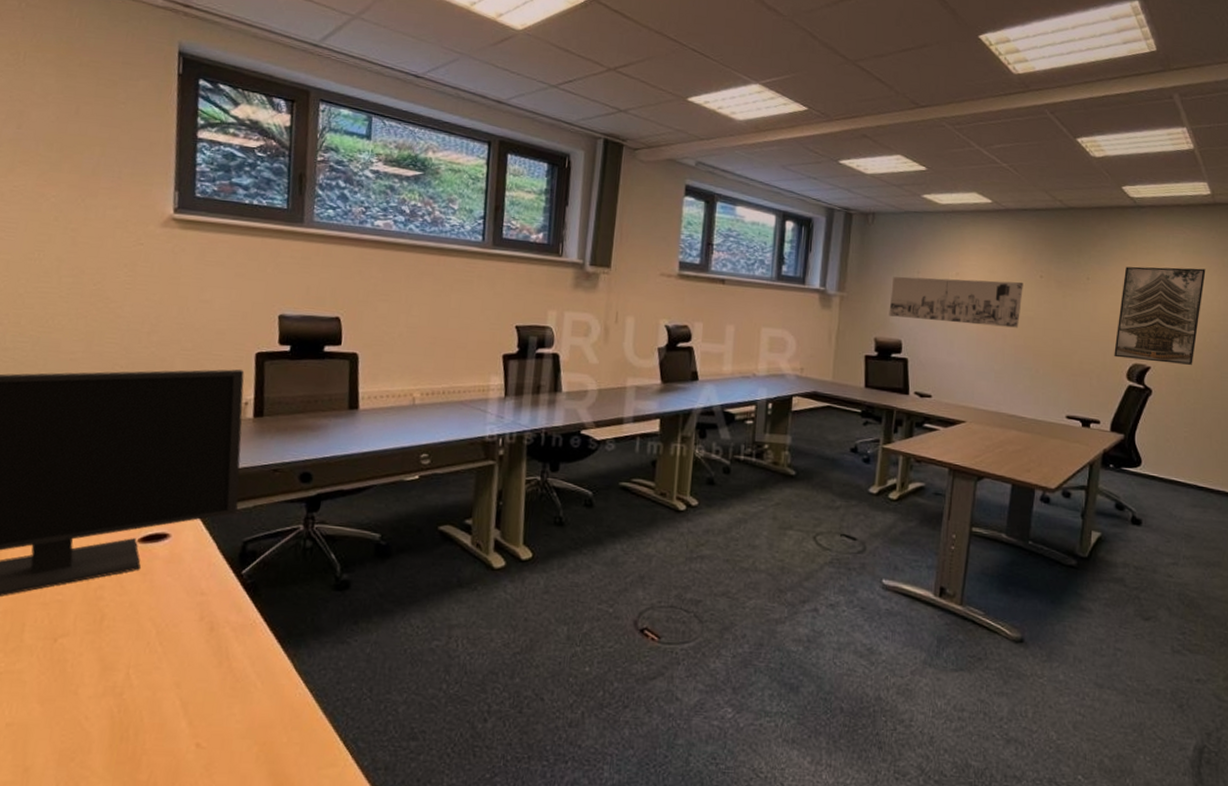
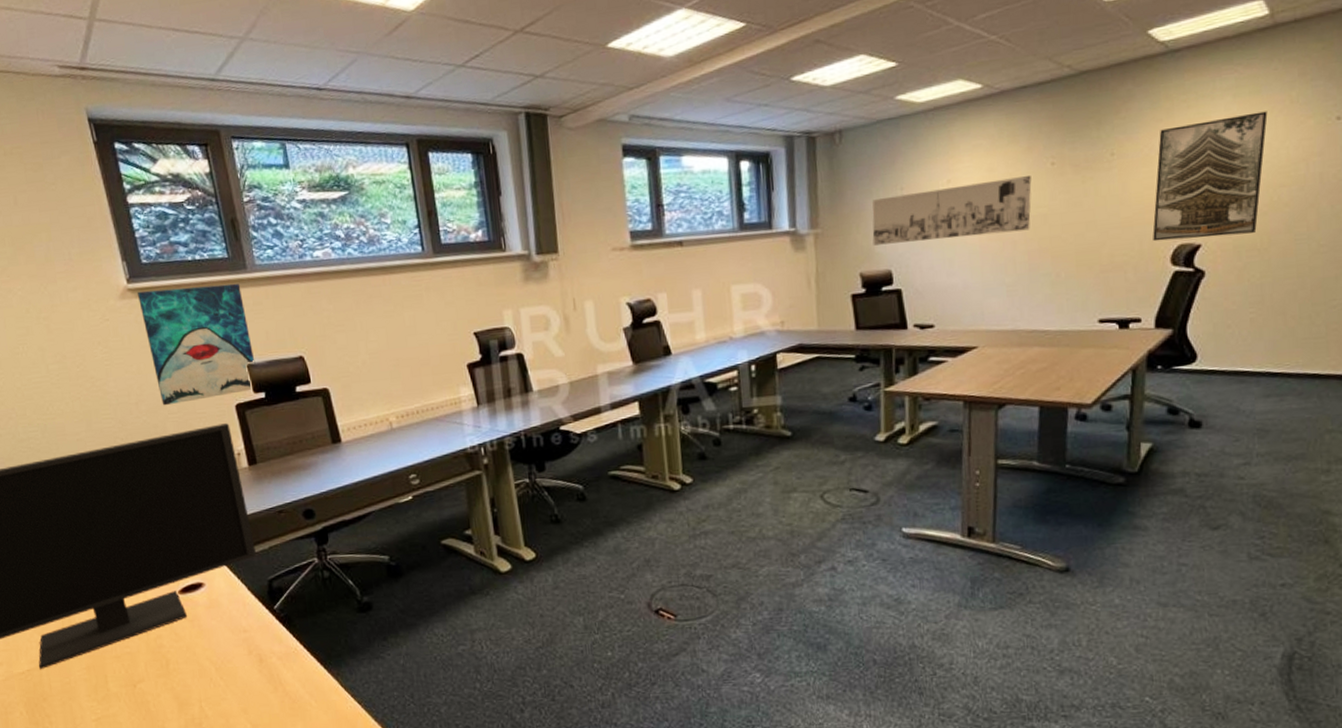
wall art: none [176,223,293,342] -> present [137,283,256,406]

